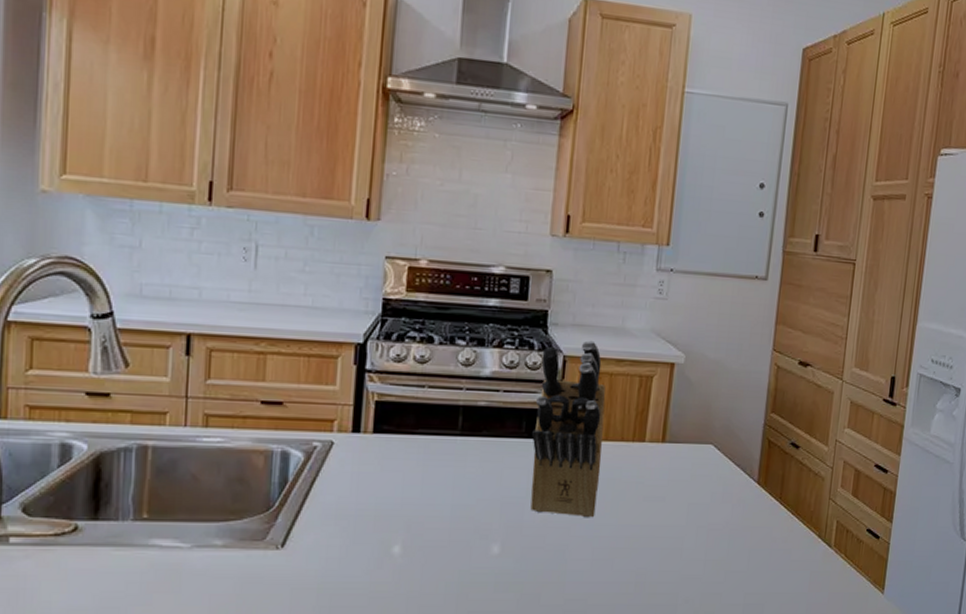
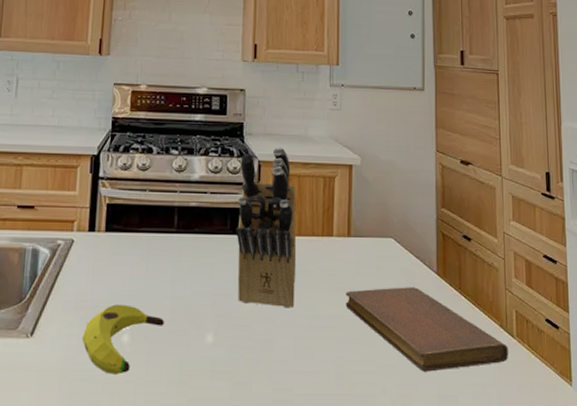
banana: none [344,513,443,587] -> present [82,304,164,375]
notebook: none [653,496,824,582] -> present [346,287,508,372]

